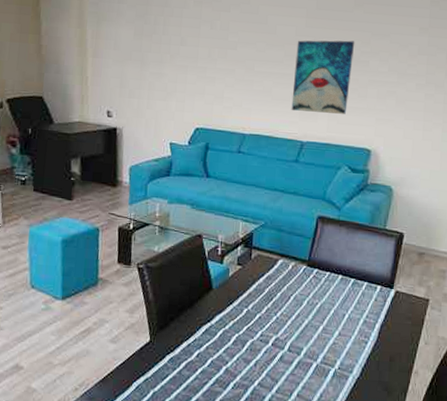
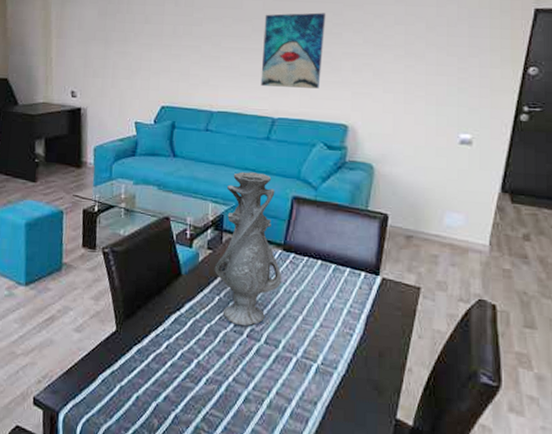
vase: none [243,192,306,335] -> present [214,171,282,326]

